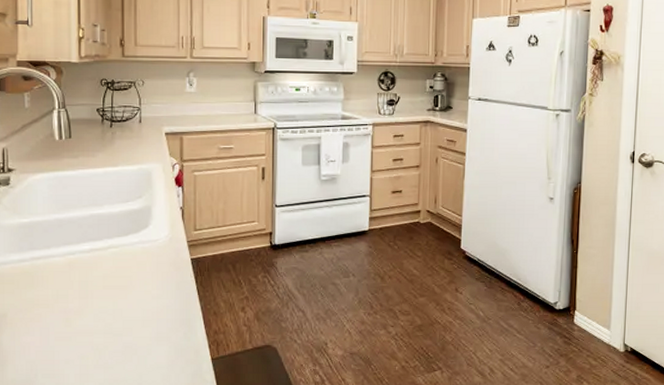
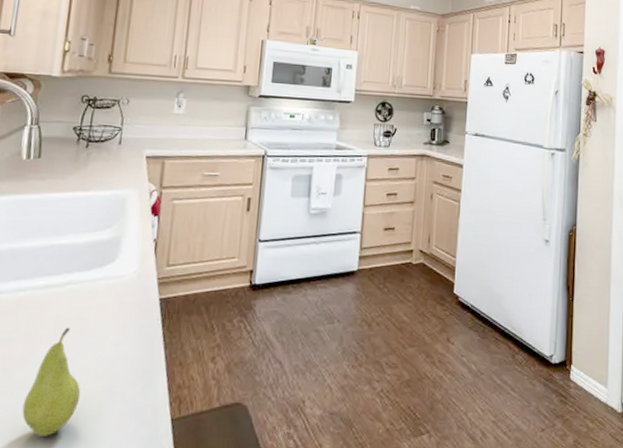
fruit: none [85,284,132,372] -> present [22,327,81,436]

